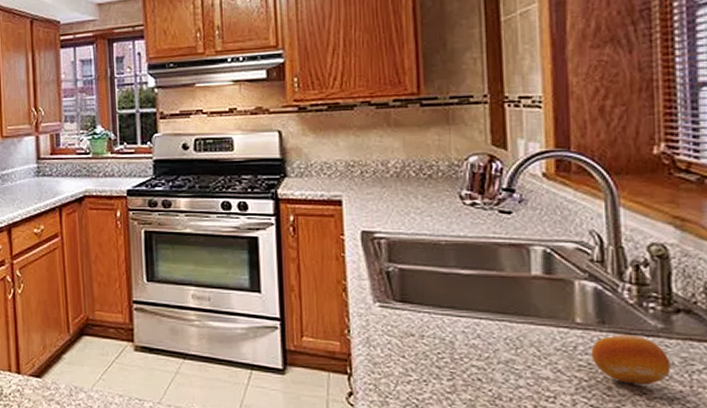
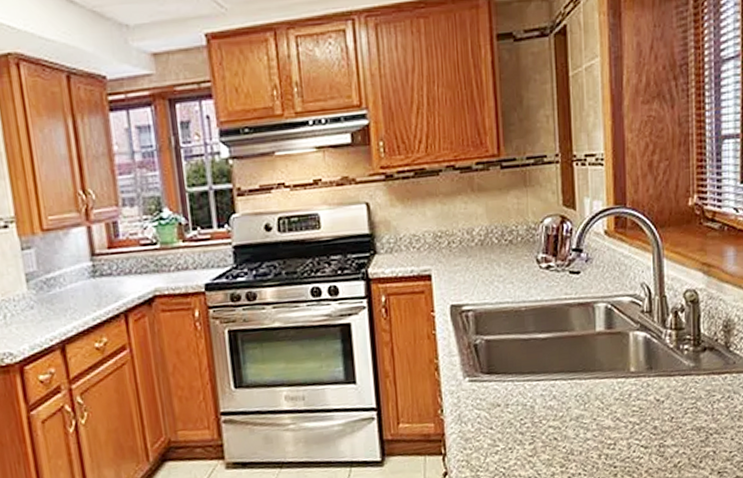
fruit: present [591,335,671,385] -> none [642,376,699,421]

